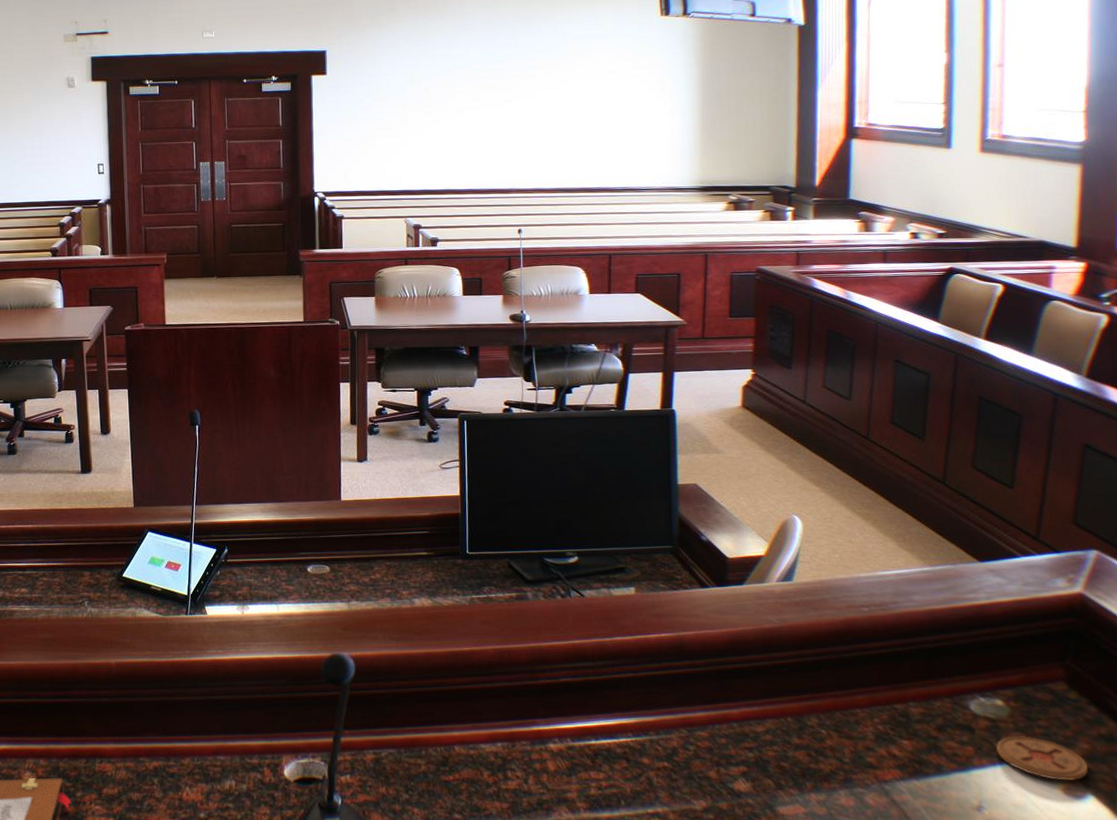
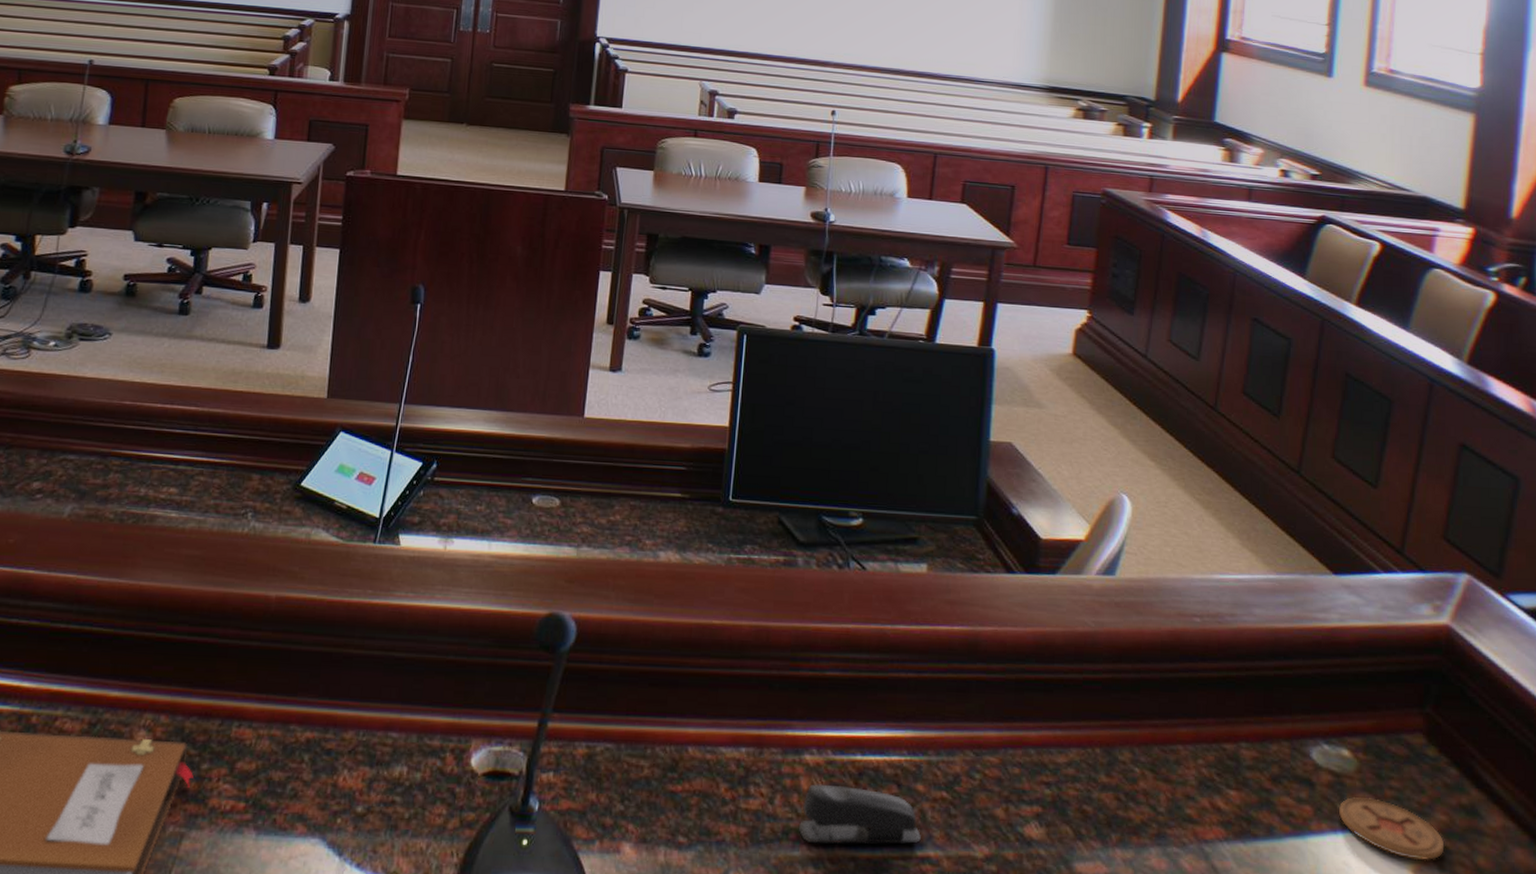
stapler: none [549,765,650,811] -> present [798,784,921,845]

